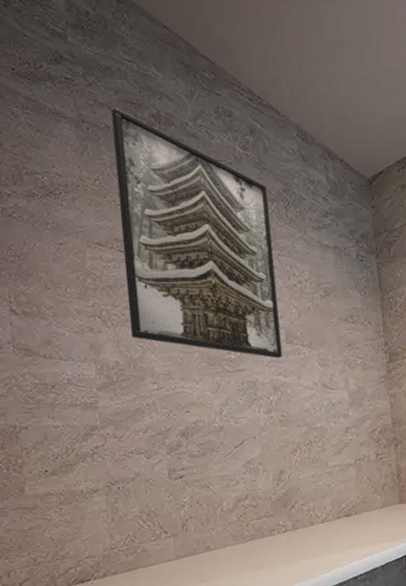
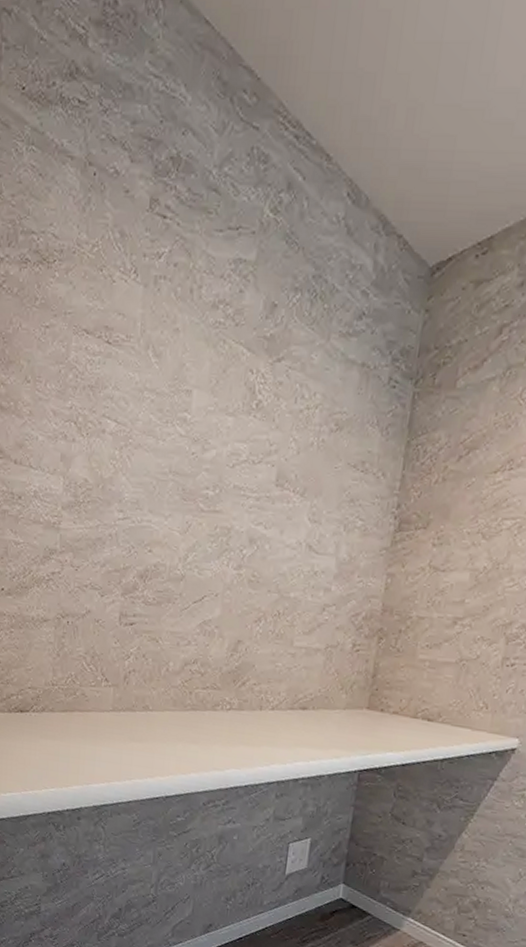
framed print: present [111,107,282,359] -> none [104,145,293,504]

